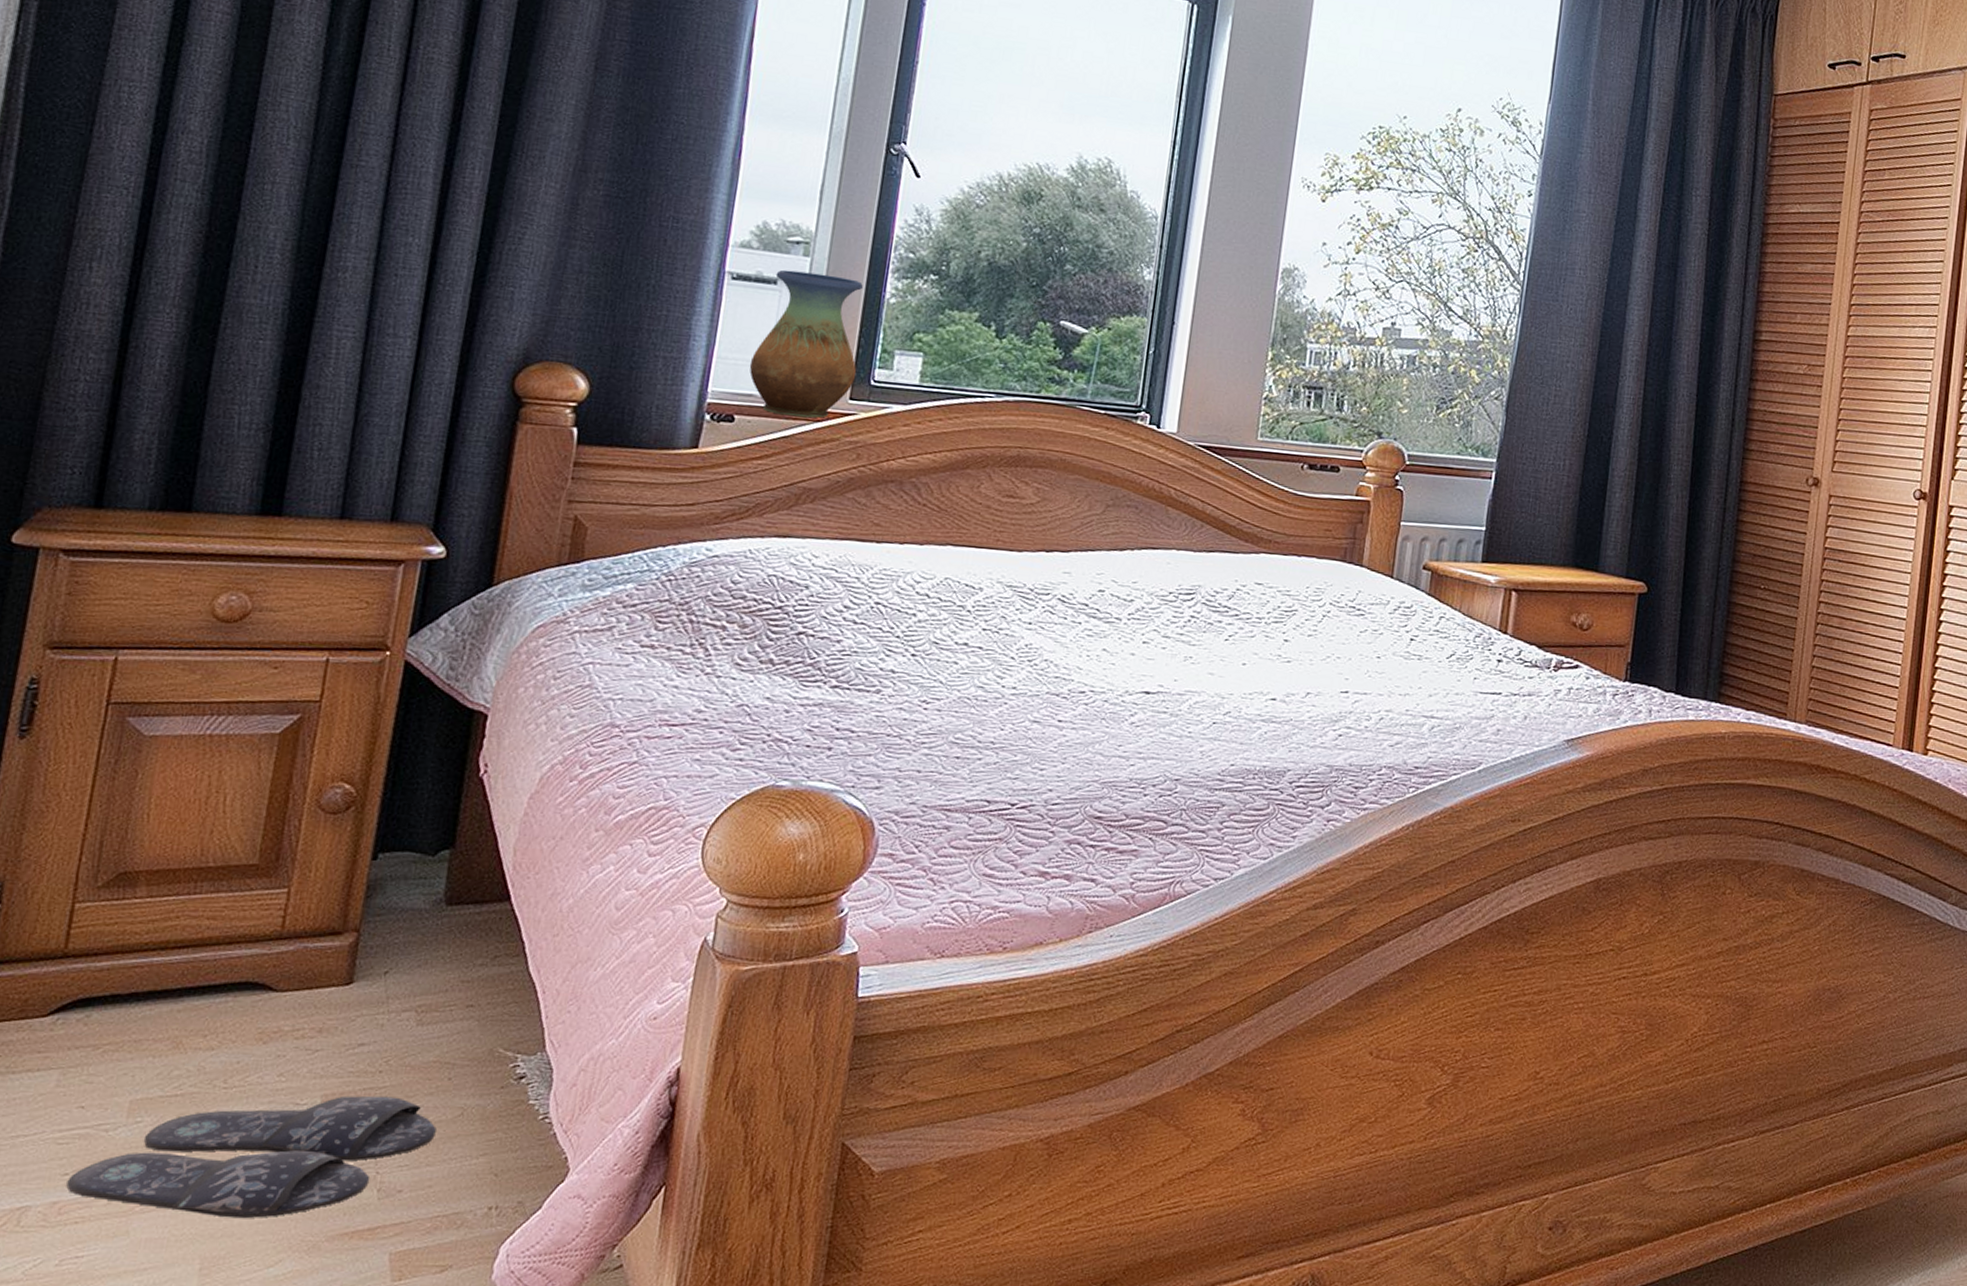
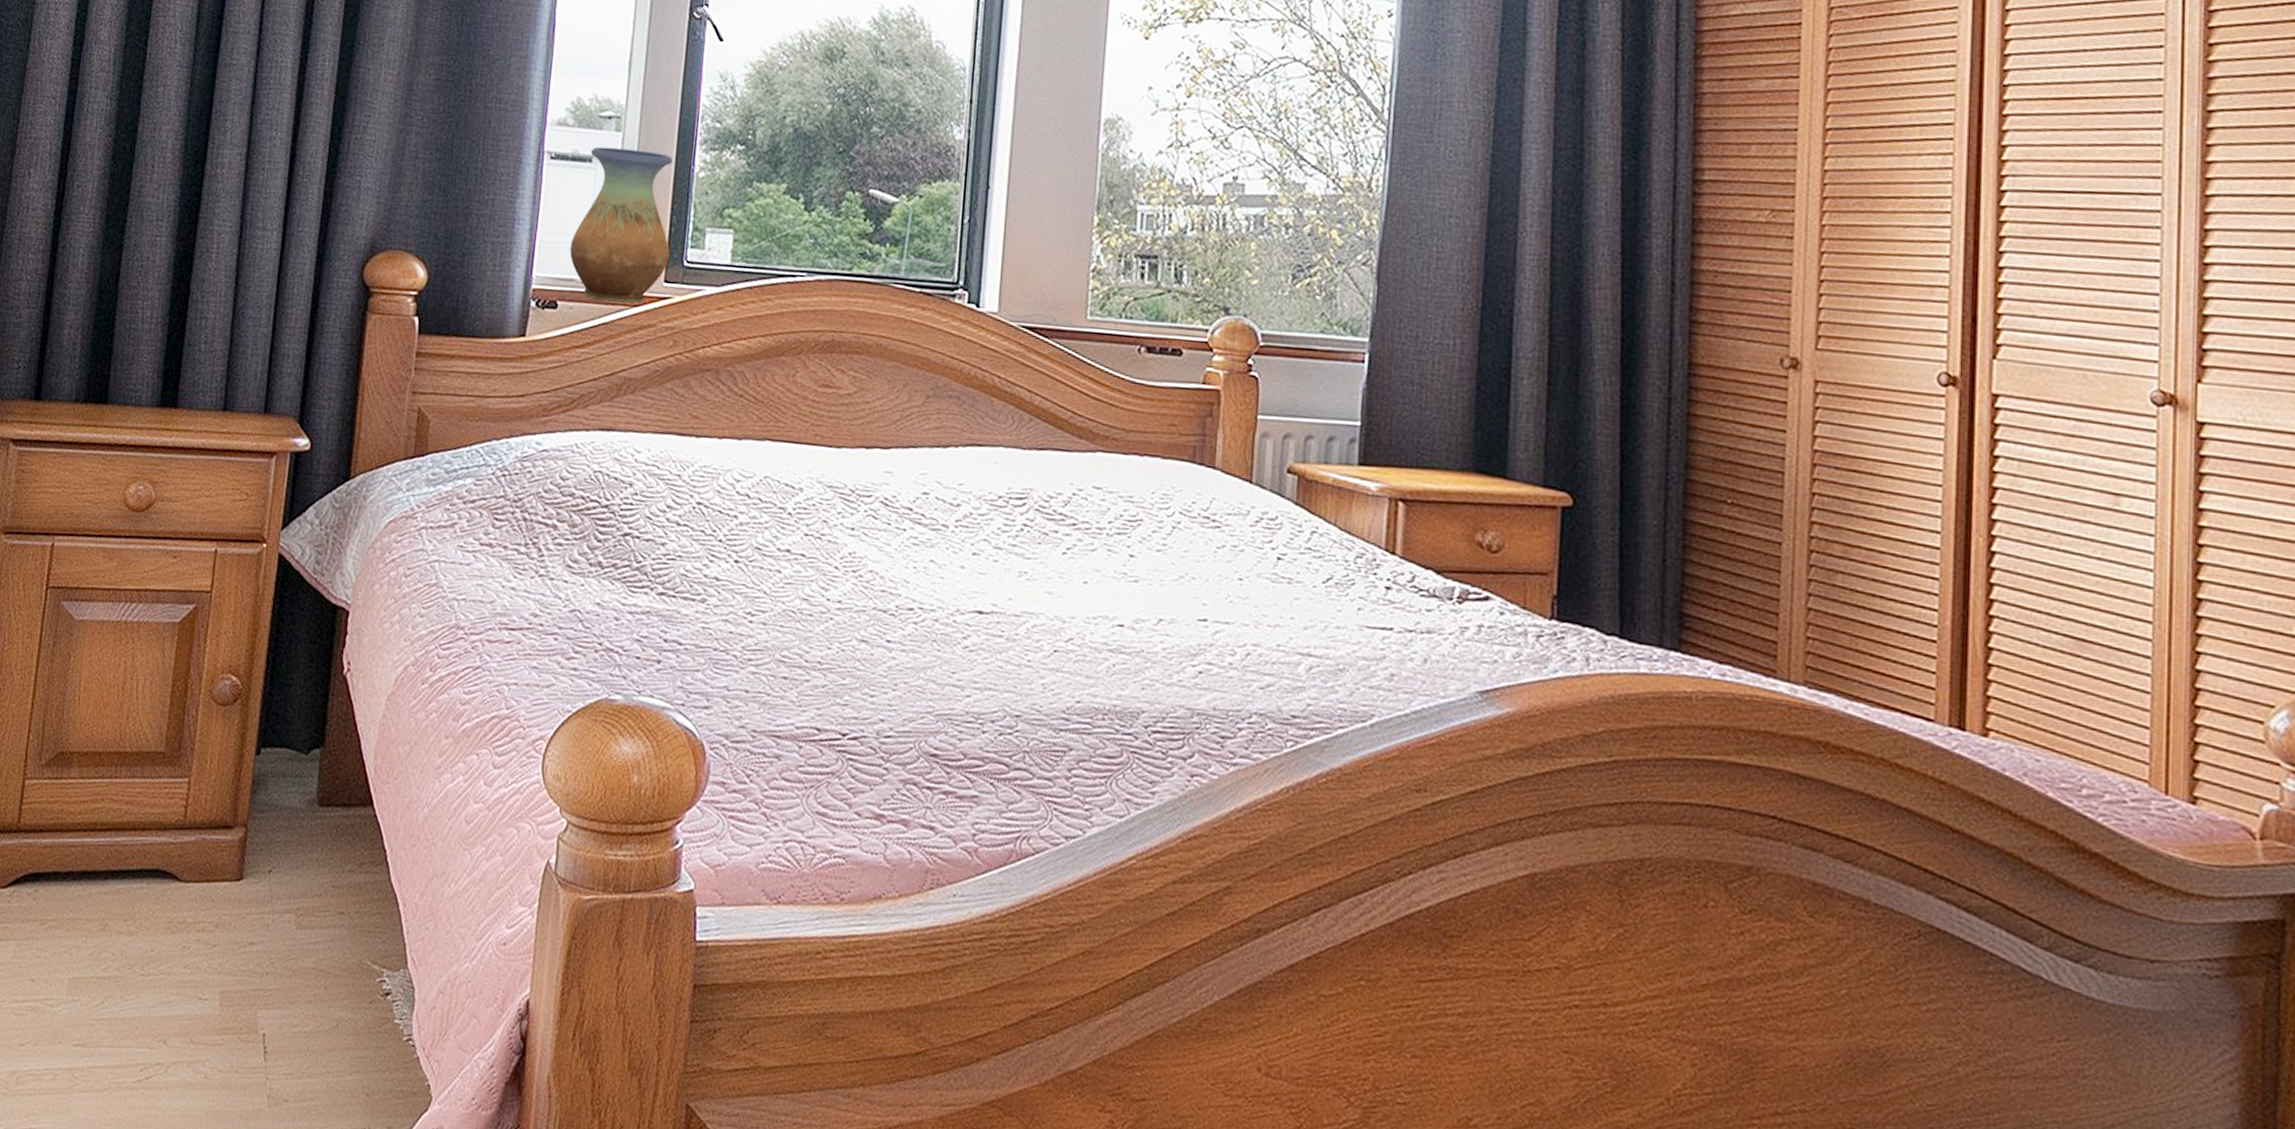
slippers: present [66,1095,436,1219] -> none [22,994,316,1112]

